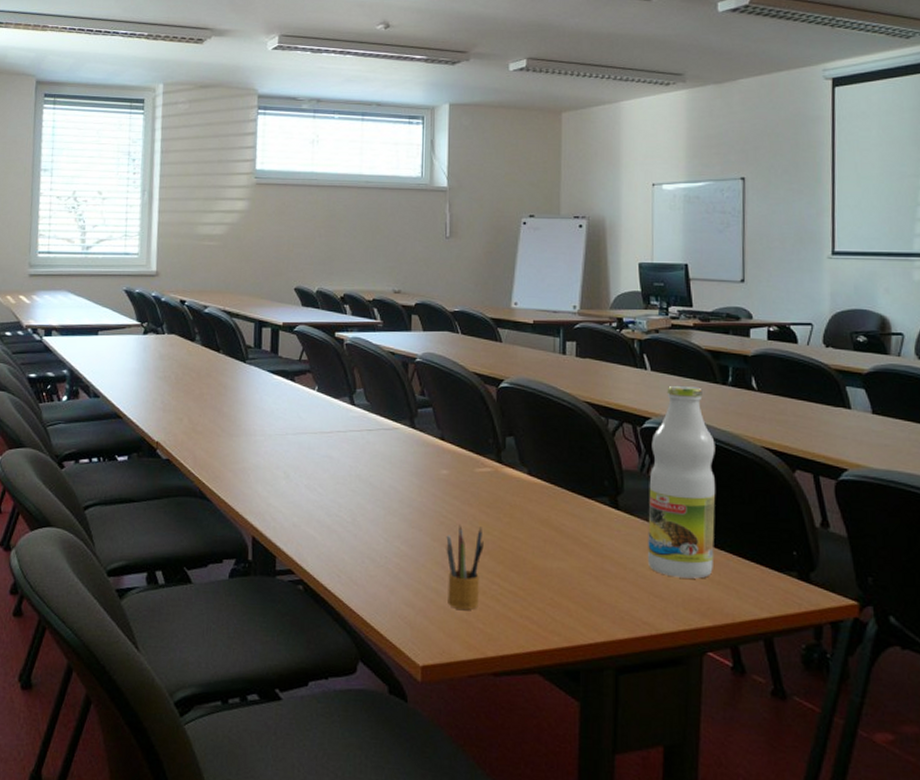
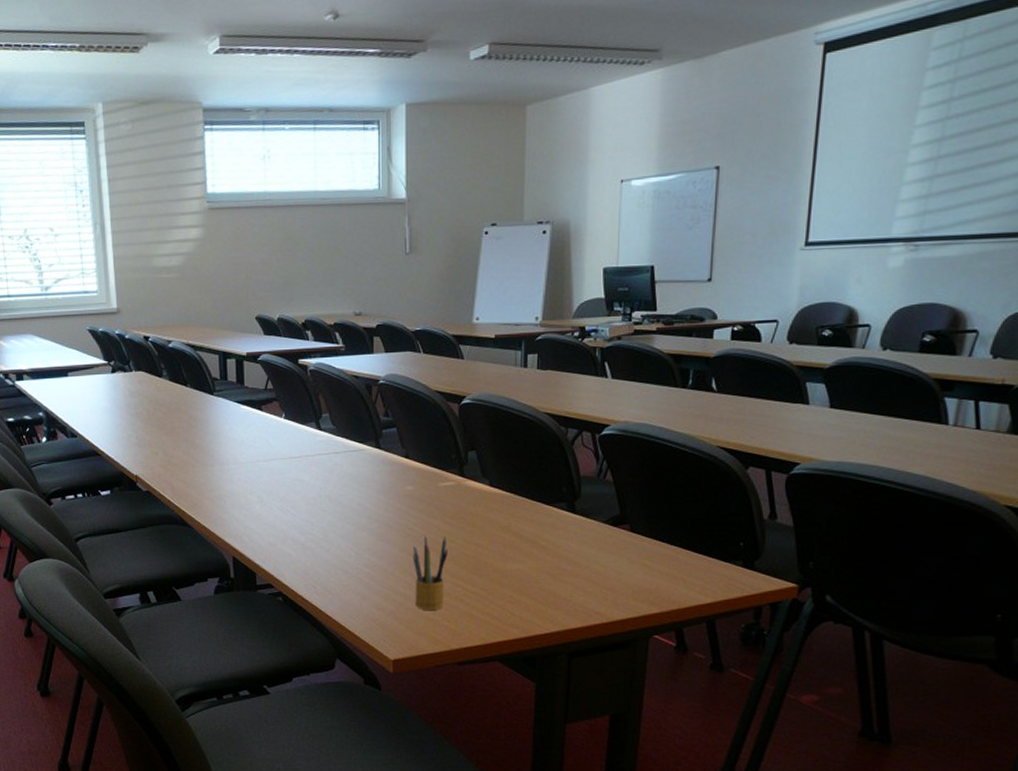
bottle: present [647,385,716,579] -> none [601,391,672,572]

